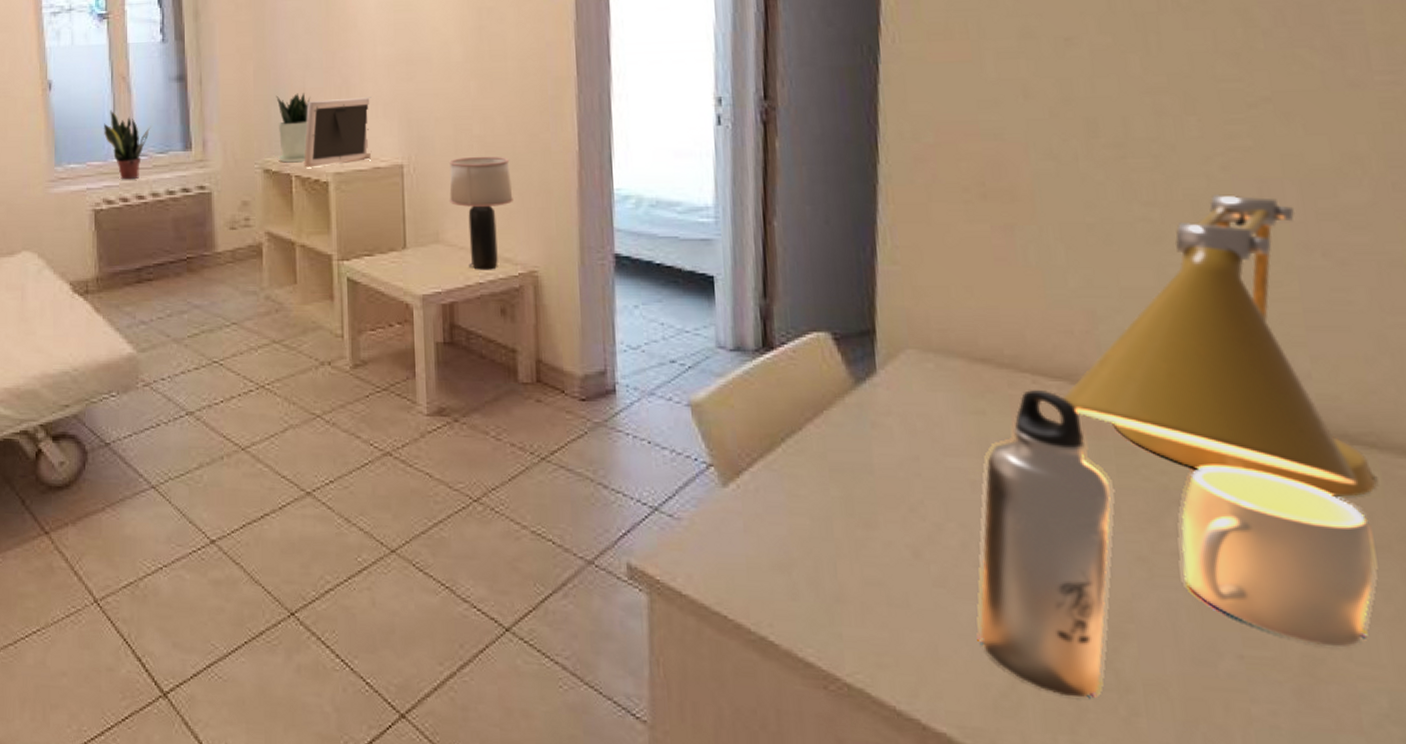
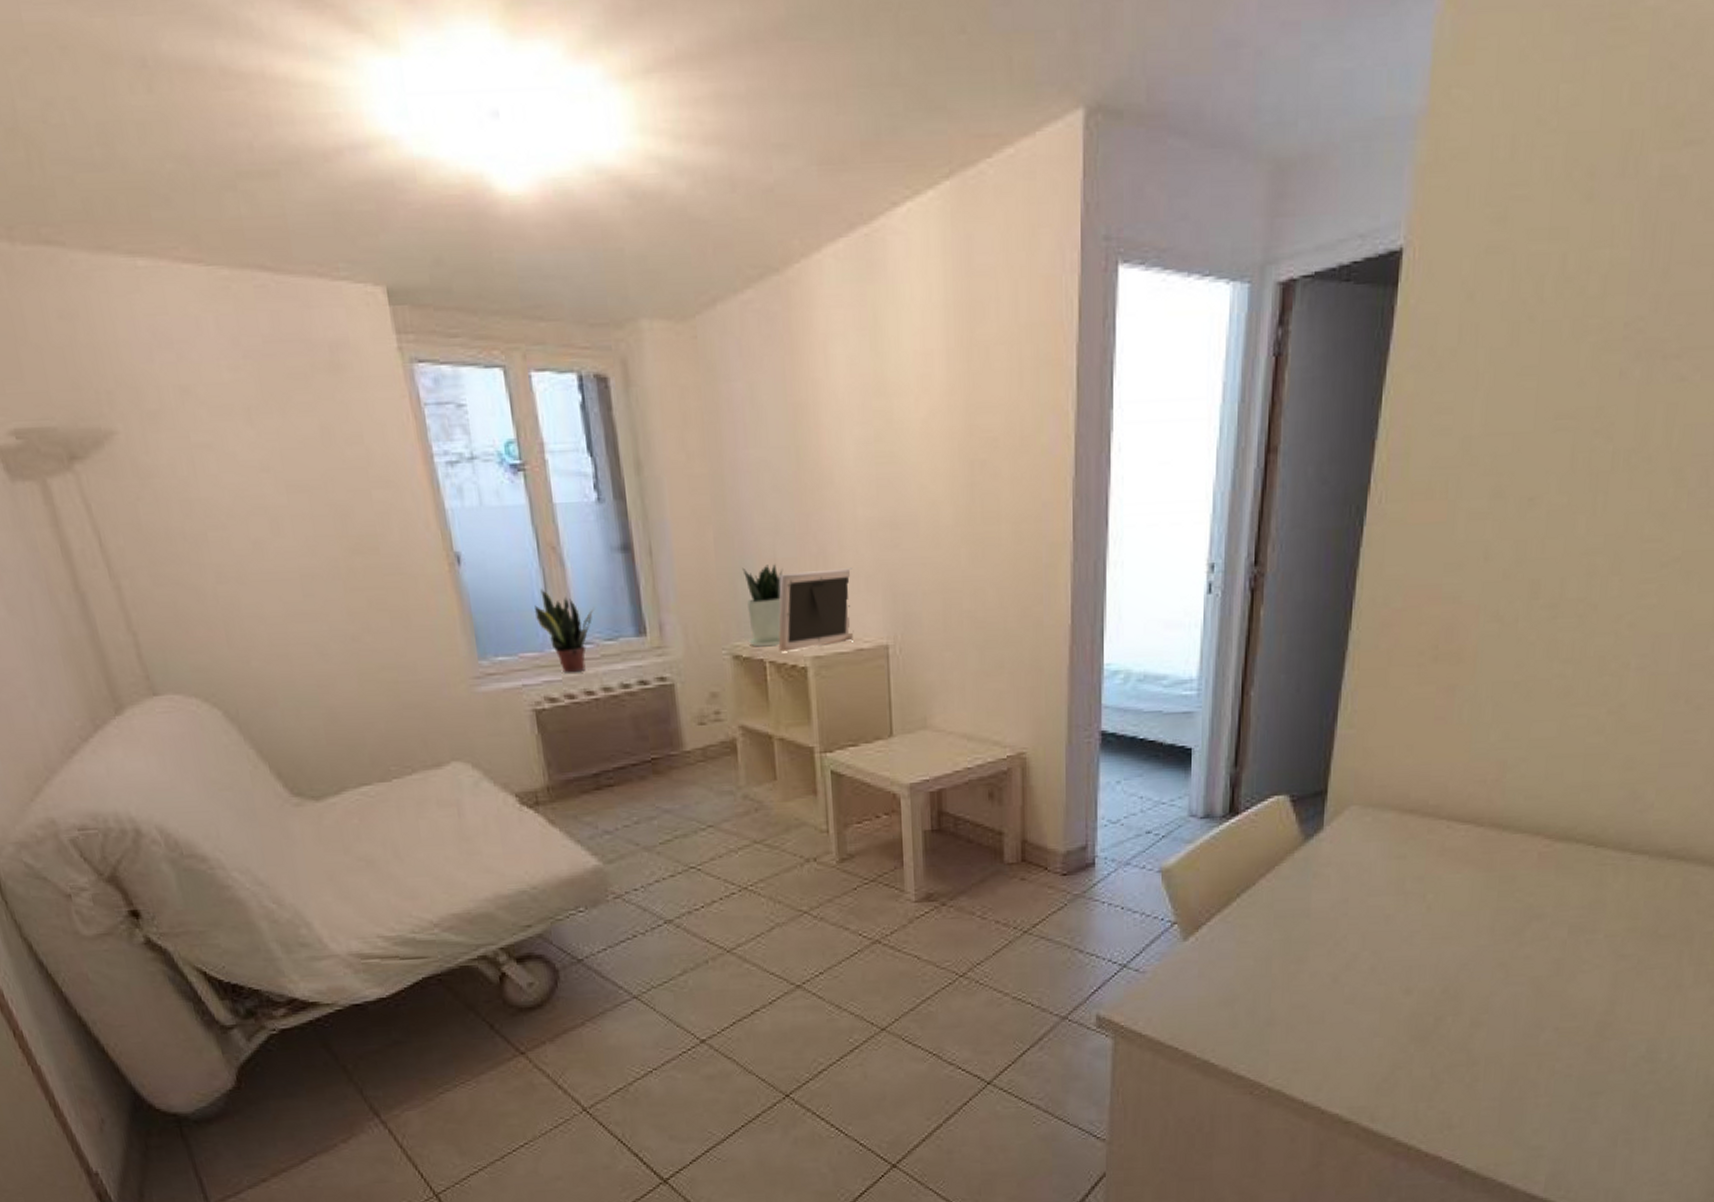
table lamp: present [448,156,513,270] -> none [937,632,1003,755]
water bottle: present [980,390,1111,697] -> none [1374,834,1491,1074]
table lamp: present [1063,193,1377,497] -> none [1468,649,1678,901]
mug: present [1181,467,1374,648] -> none [1530,885,1665,1014]

